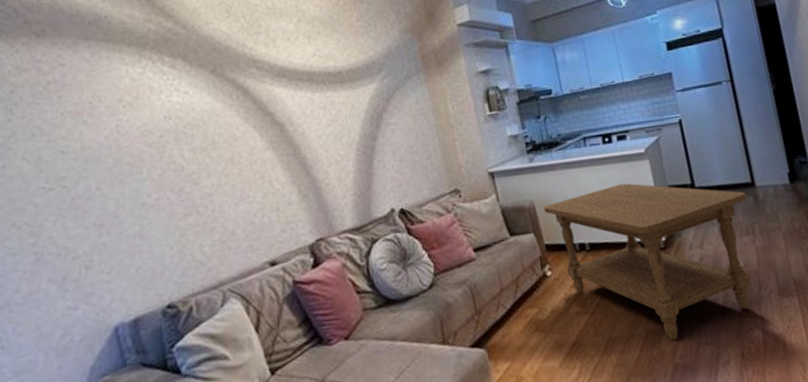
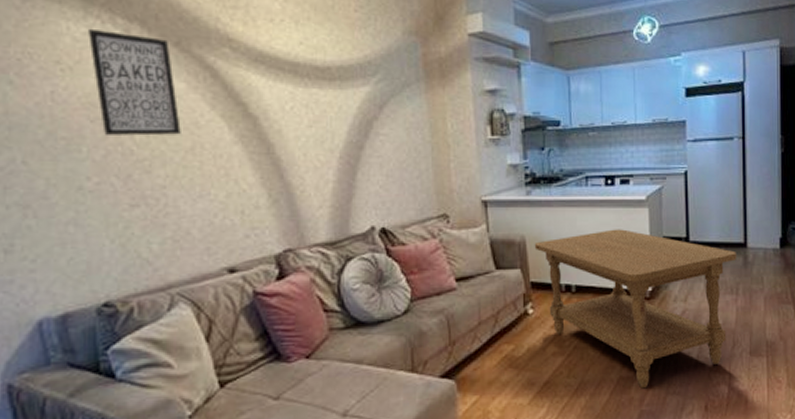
wall art: none [143,68,221,156] -> present [88,30,181,136]

